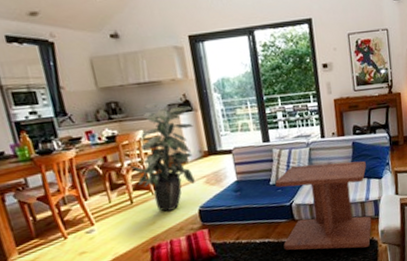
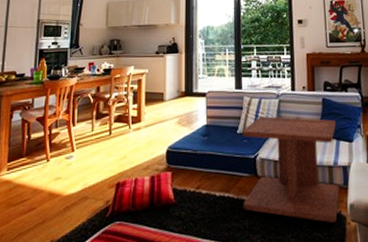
indoor plant: present [131,103,195,212] -> none [117,43,178,147]

